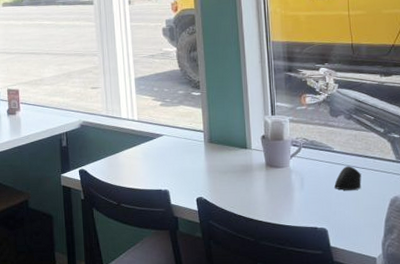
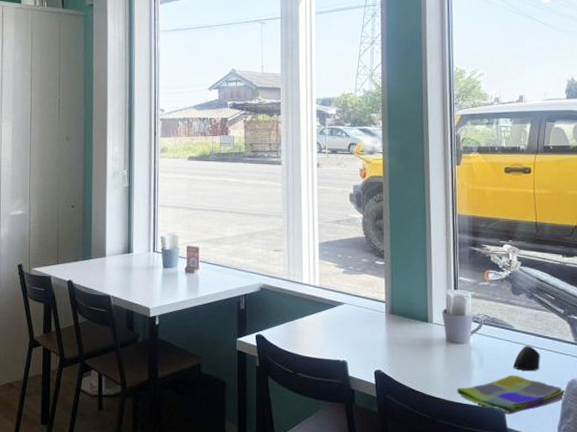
dish towel: none [279,195,389,234] -> present [457,375,566,415]

